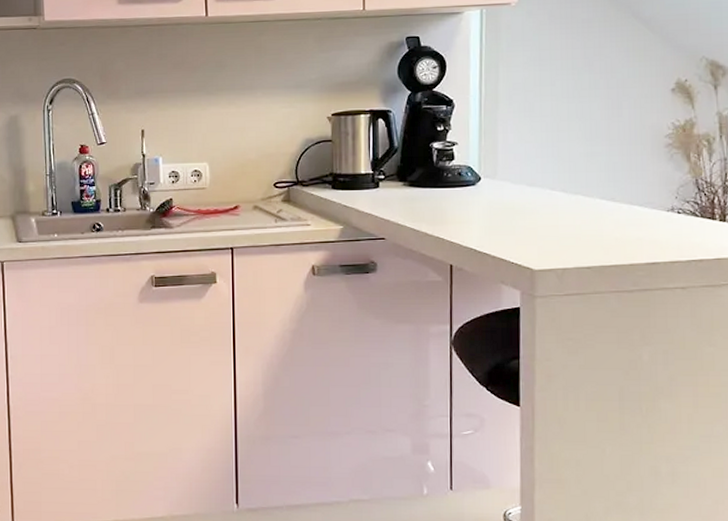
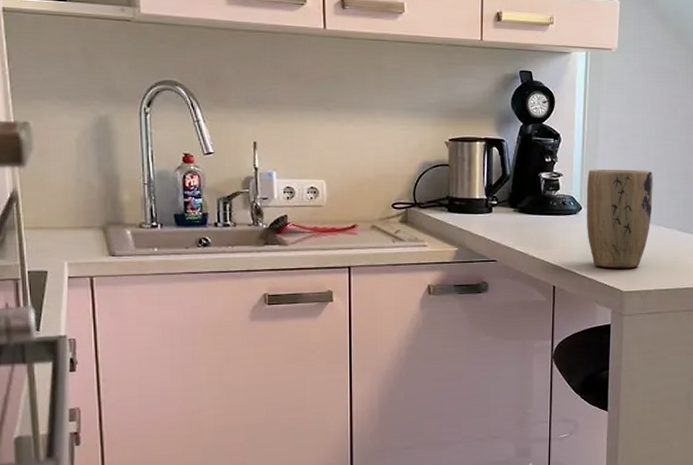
plant pot: none [486,132,567,244] -> present [586,168,653,269]

